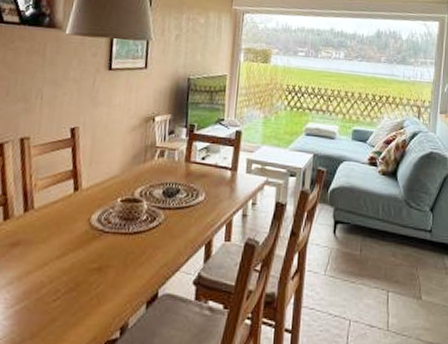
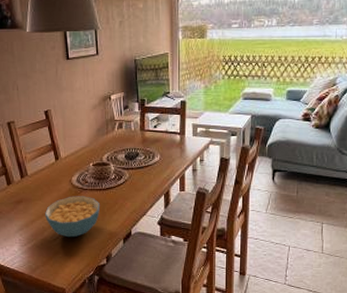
cereal bowl: none [47,240,122,298] -> present [45,196,100,238]

